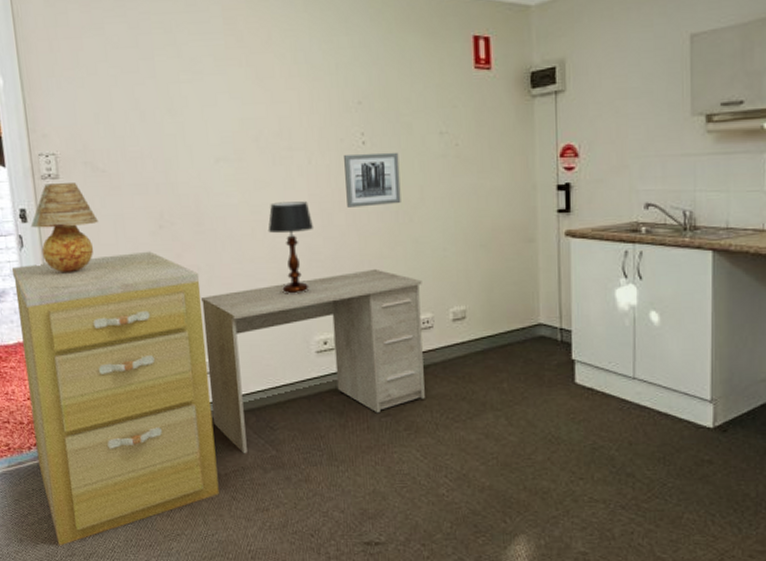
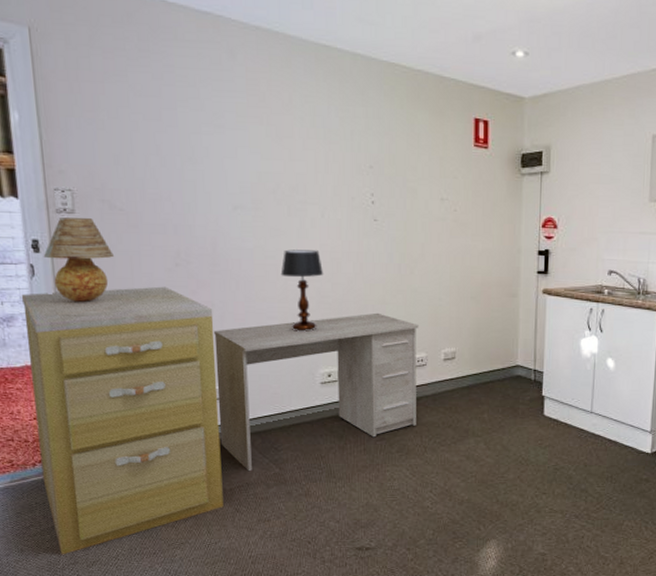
wall art: present [344,152,401,207] -> none [355,212,404,259]

